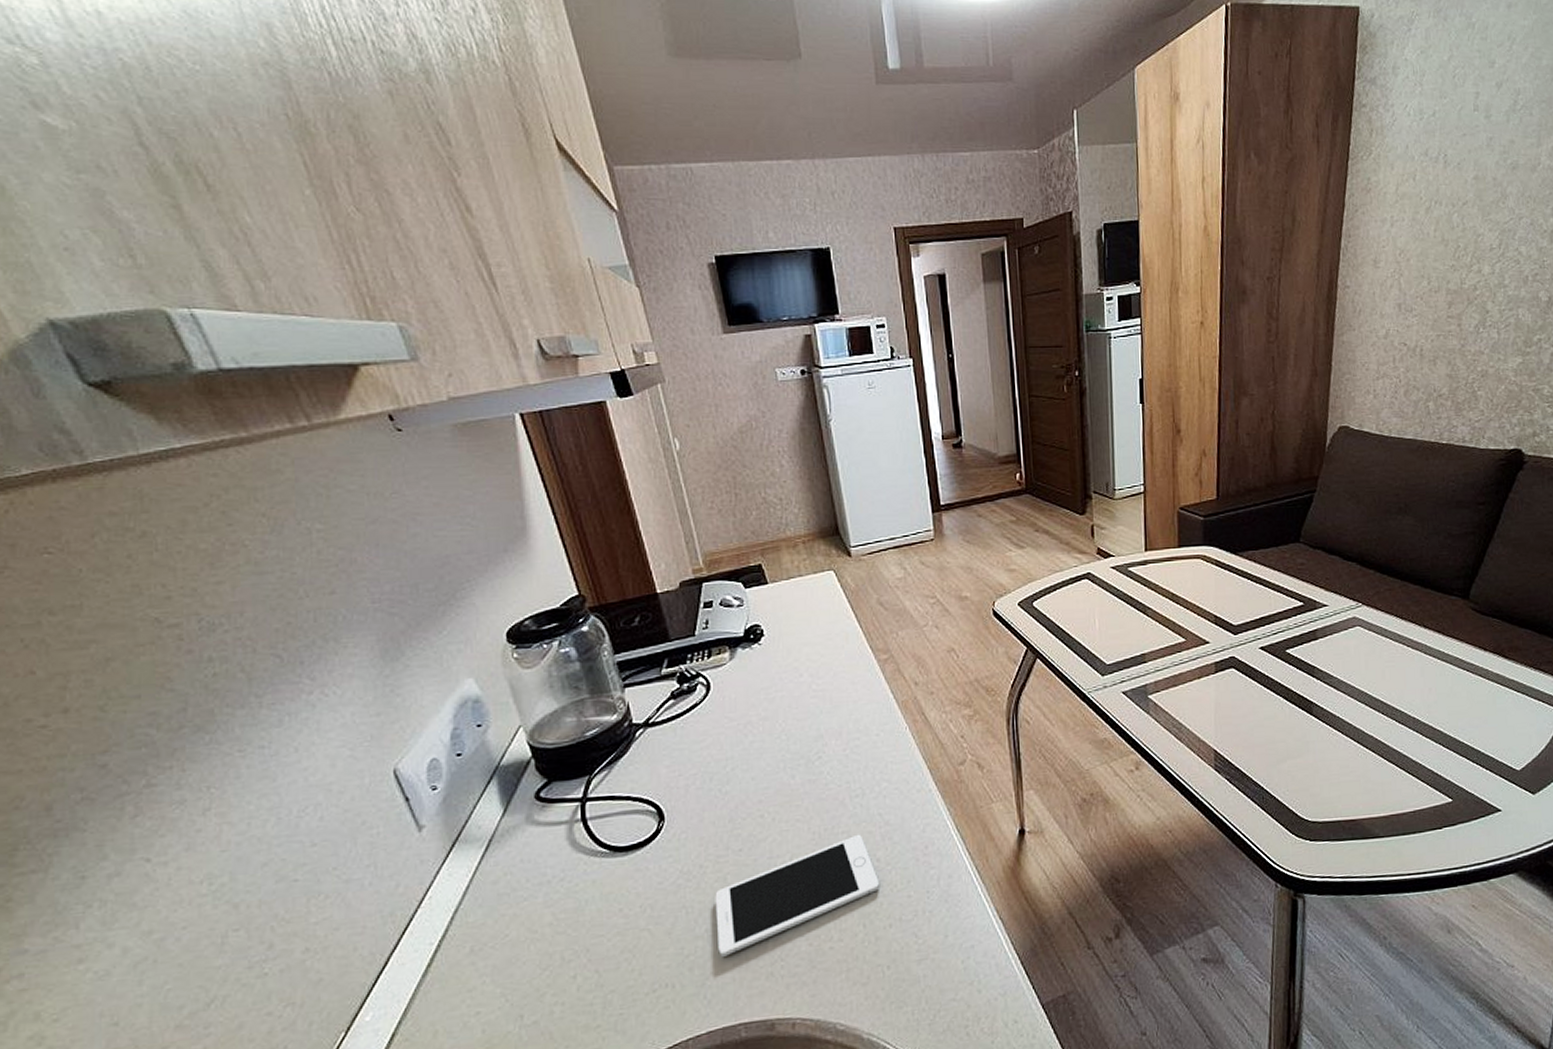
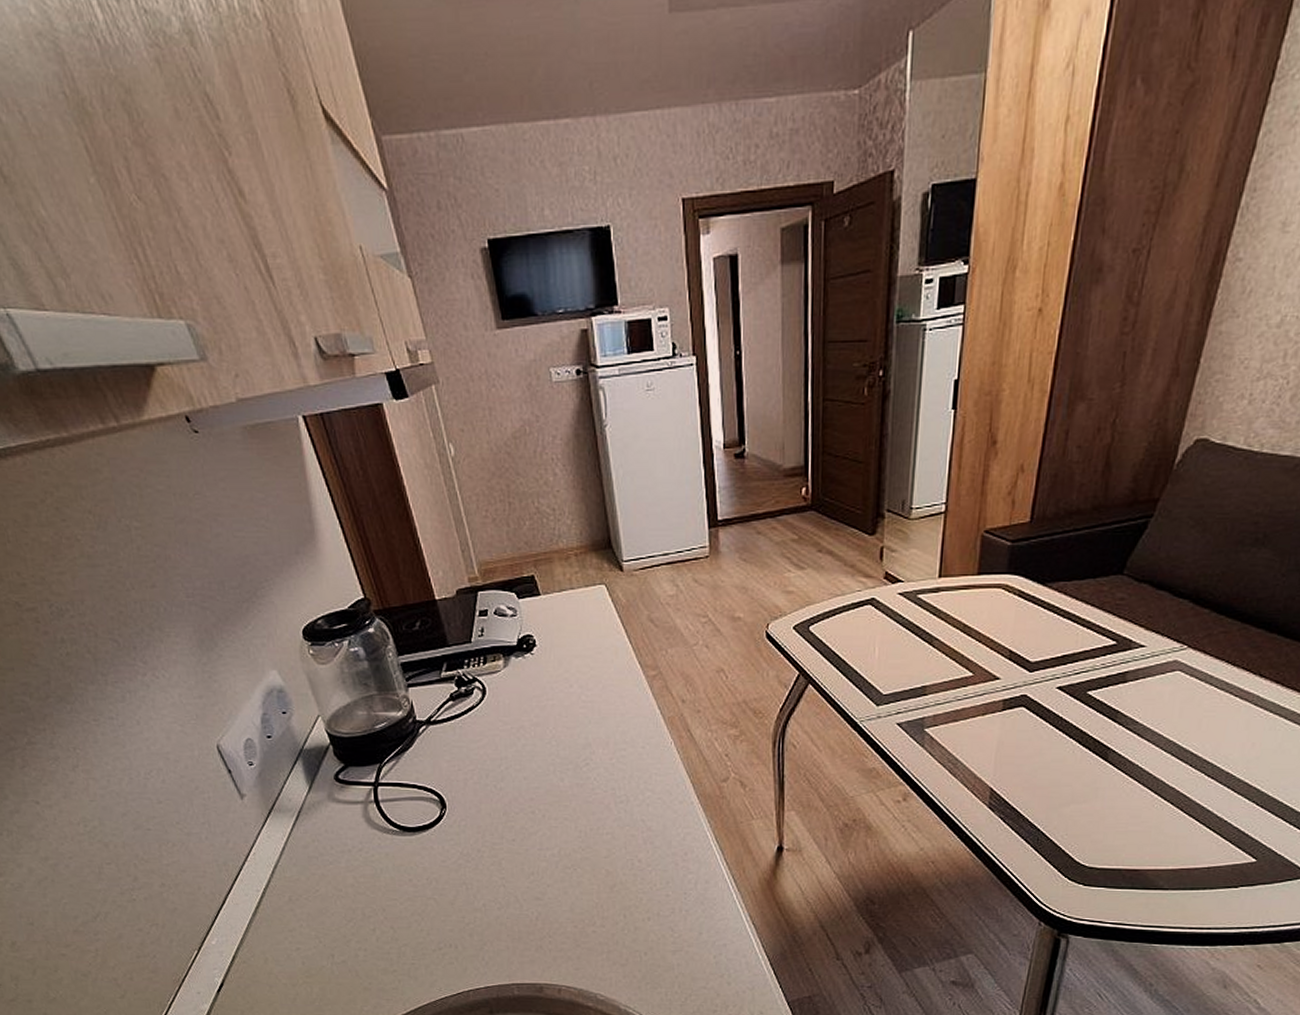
cell phone: present [715,834,880,957] -> none [491,836,641,928]

